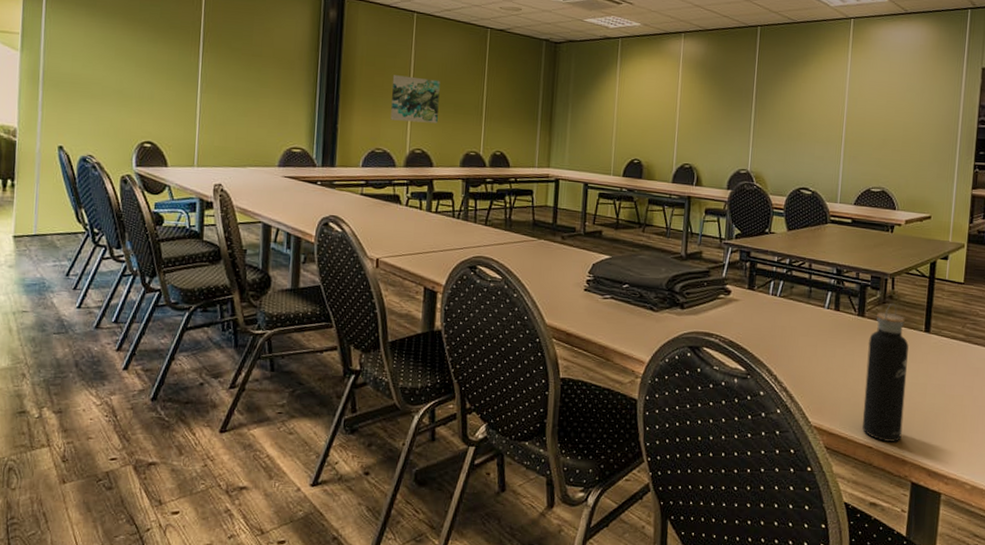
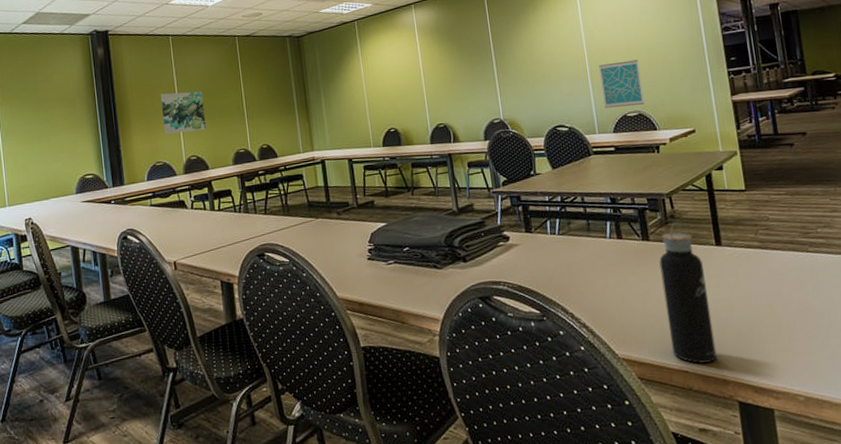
wall art: none [851,134,894,182] -> present [599,60,645,108]

